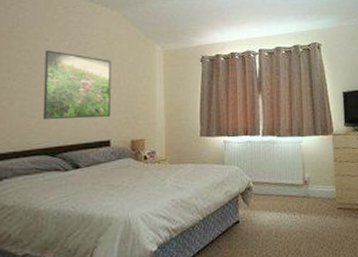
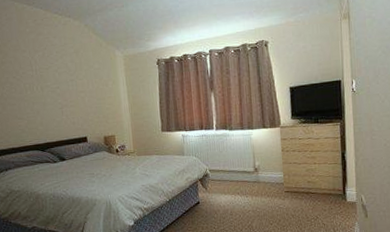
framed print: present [42,50,111,120] -> none [24,60,85,121]

